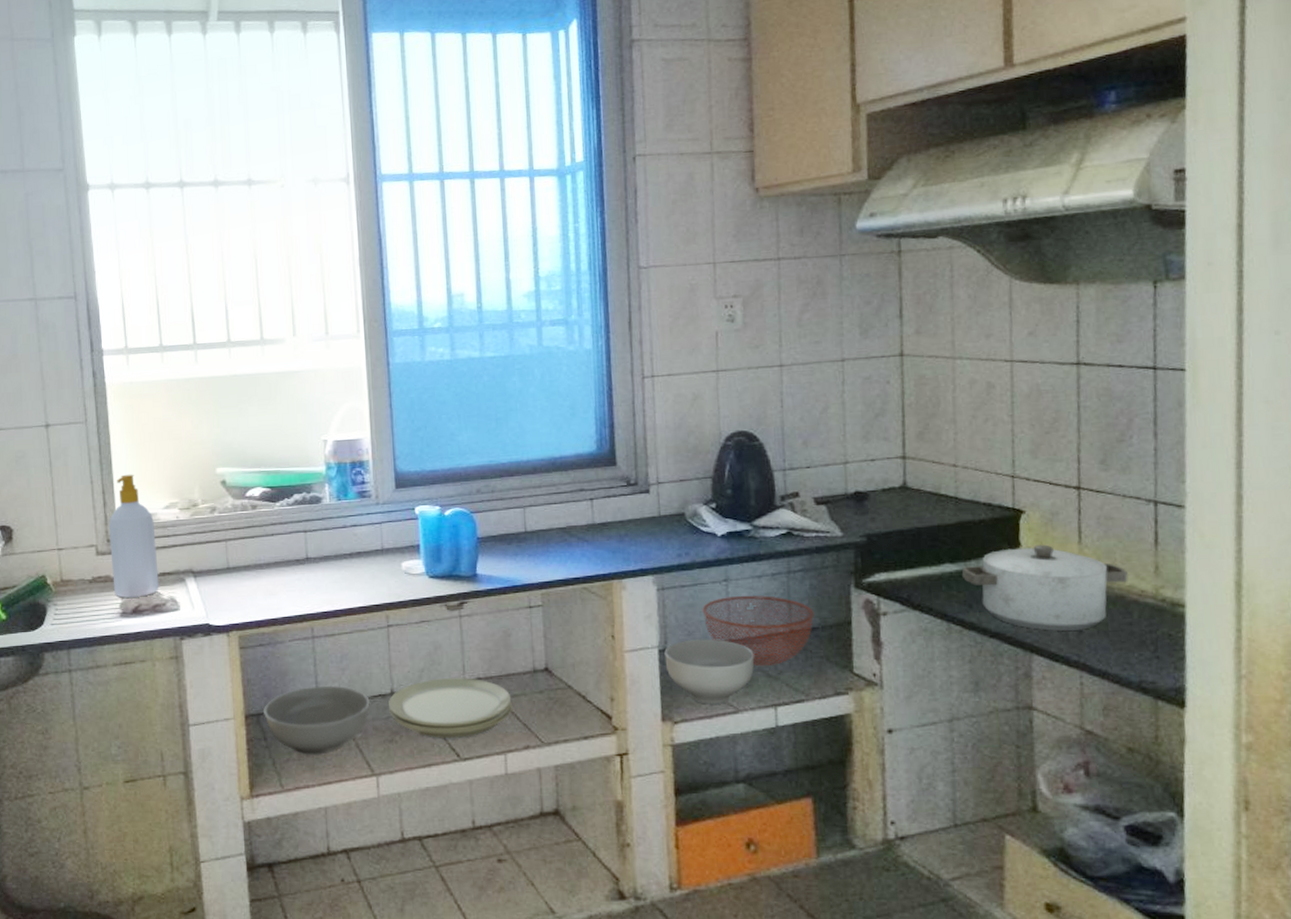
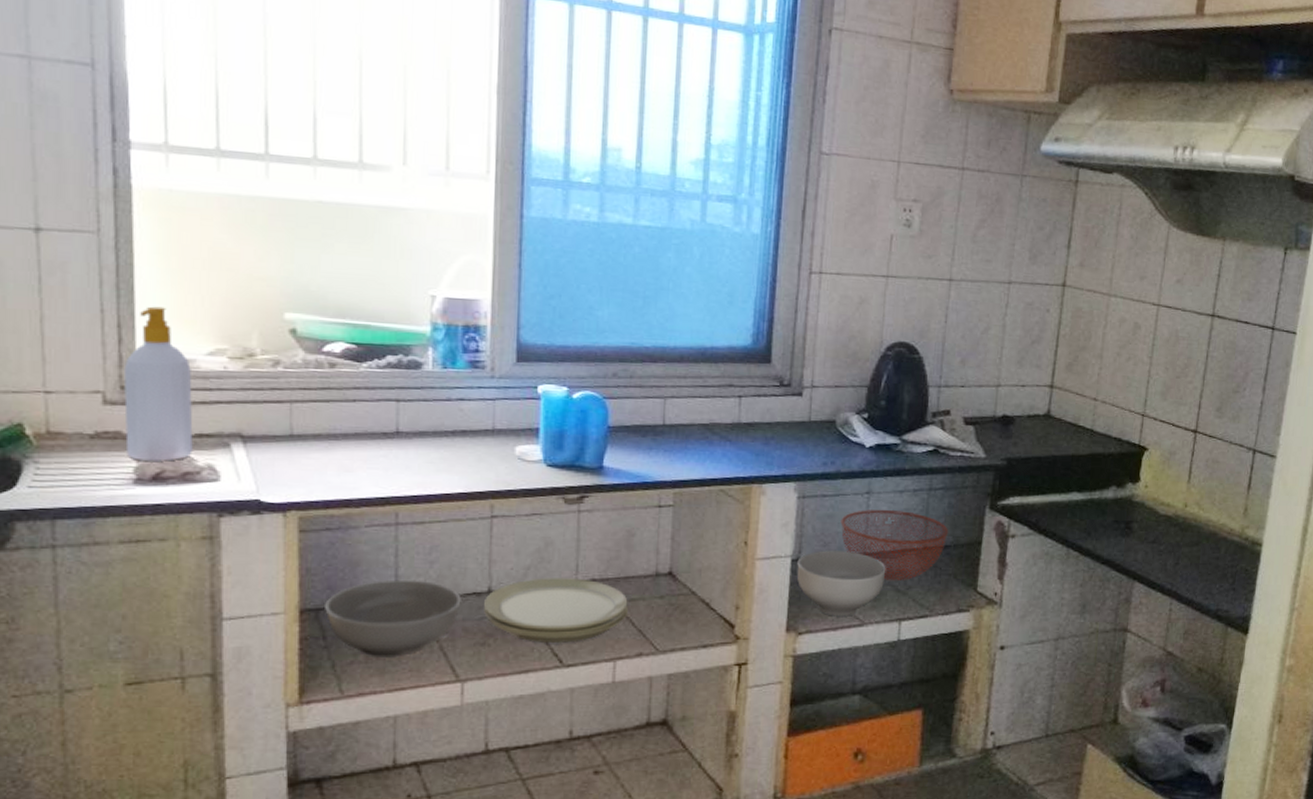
cooking pot: present [961,544,1128,631] -> none [1086,481,1223,562]

